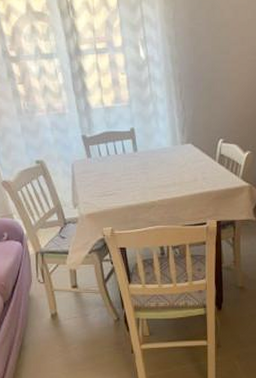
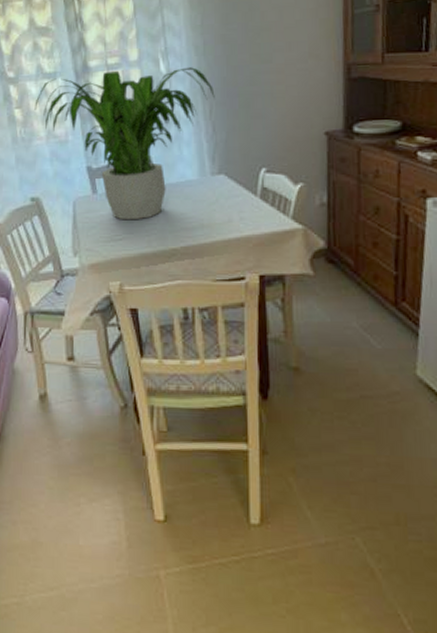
potted plant: none [35,54,184,179] -> present [34,67,215,220]

